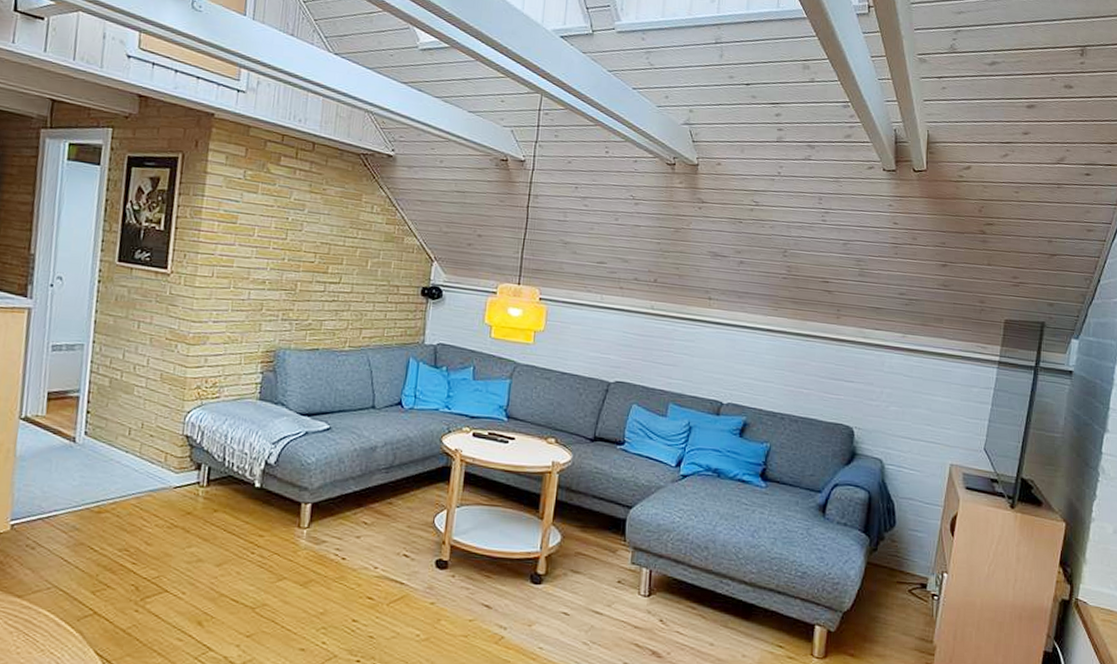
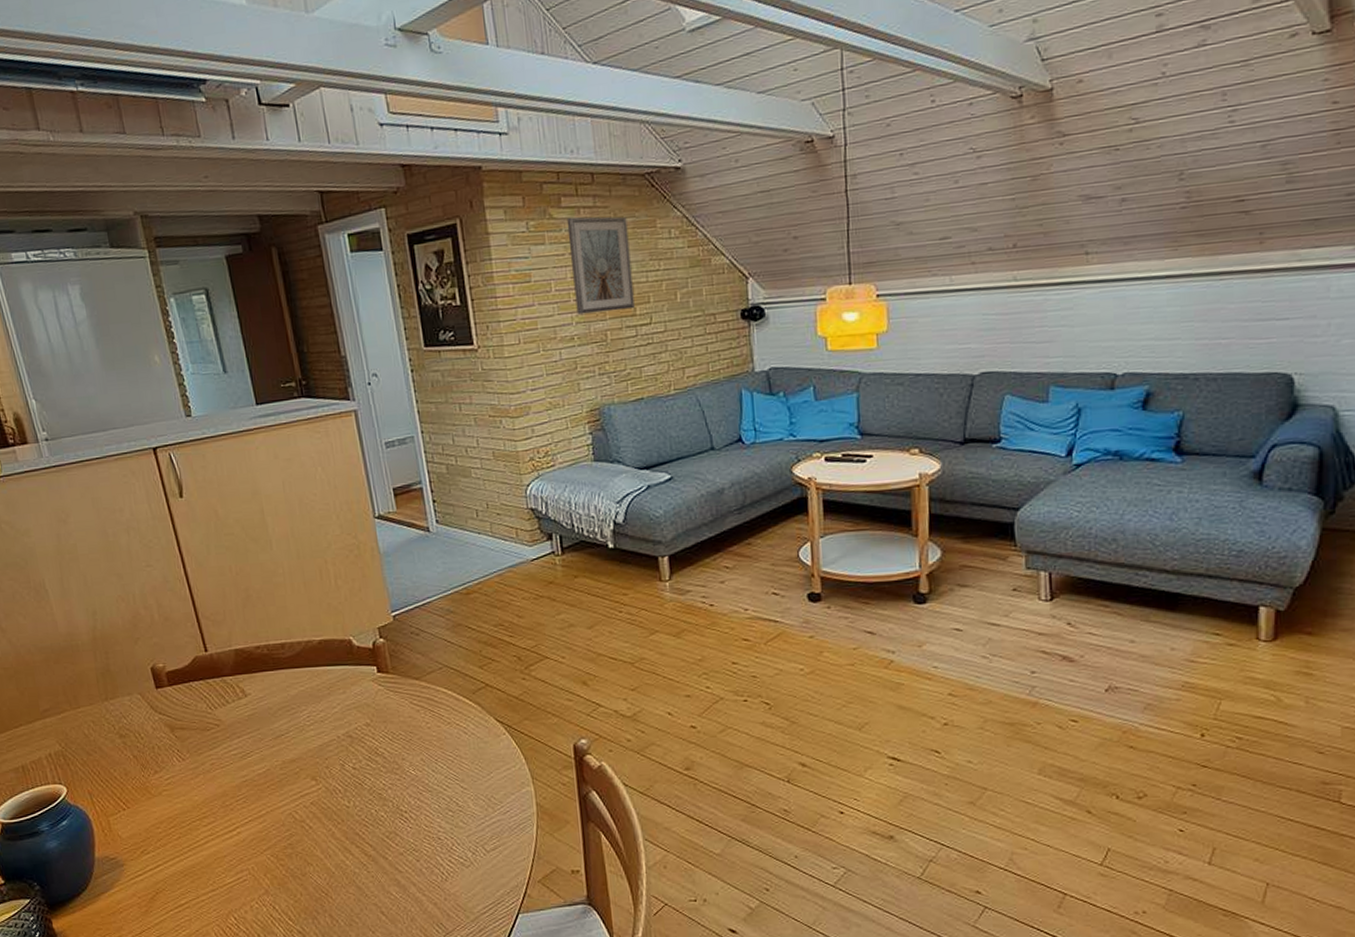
picture frame: none [273,175,337,267] -> present [566,216,635,315]

